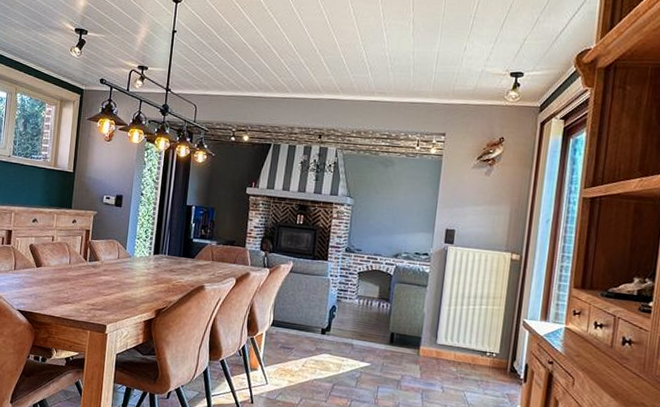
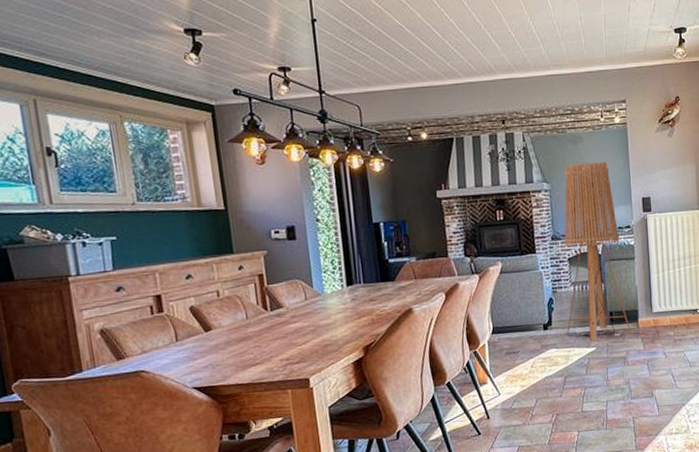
floor lamp: none [343,185,416,359] -> present [564,161,631,342]

